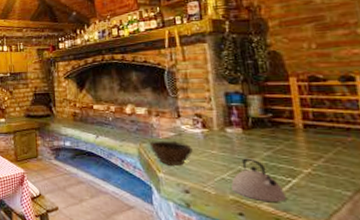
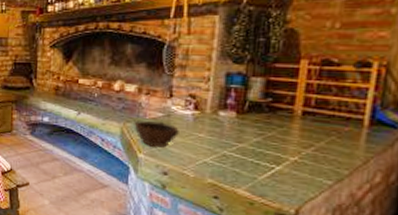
kettle: present [231,158,286,202] -> none [212,143,265,188]

